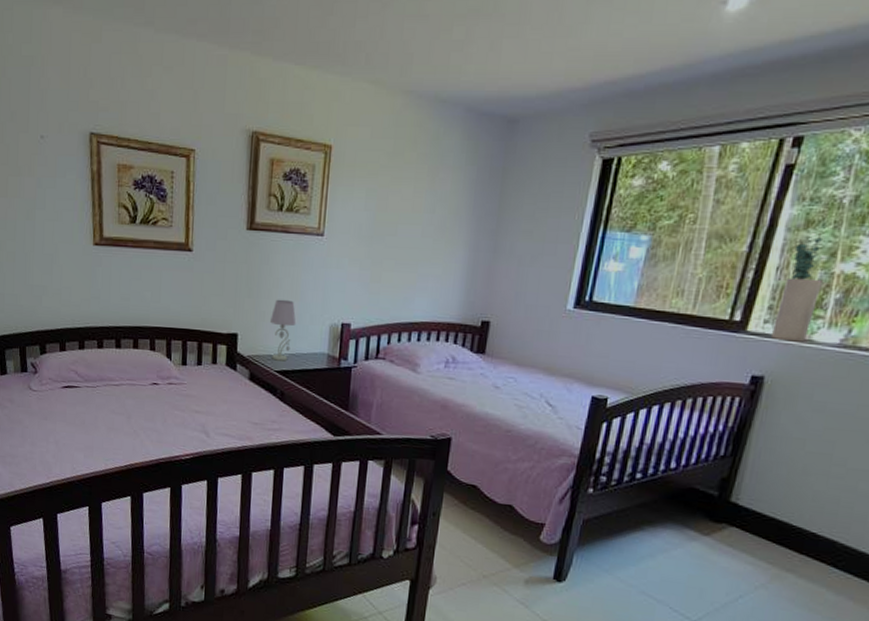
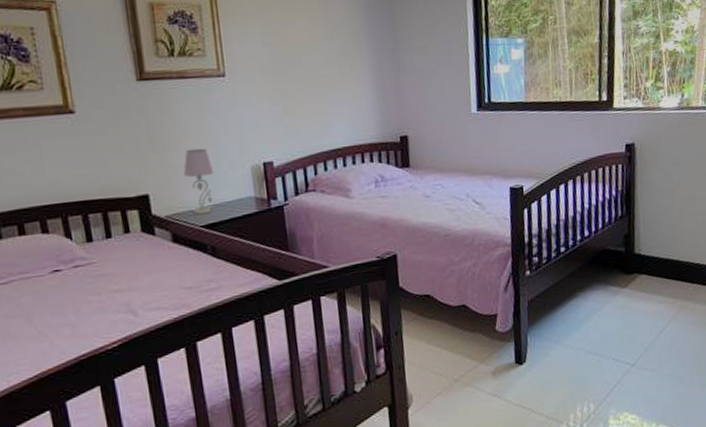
vase: present [770,232,823,342] -> none [630,20,657,112]

